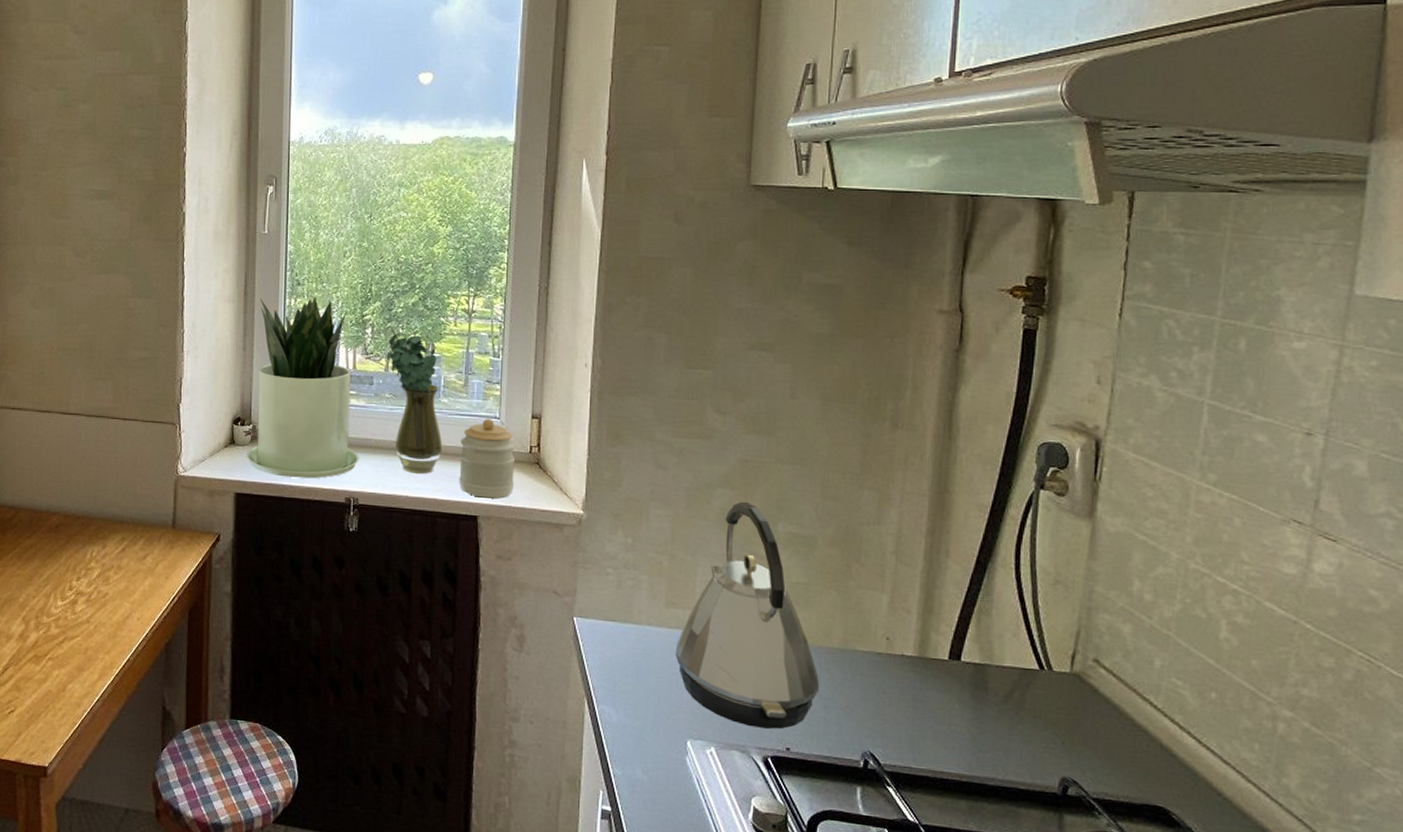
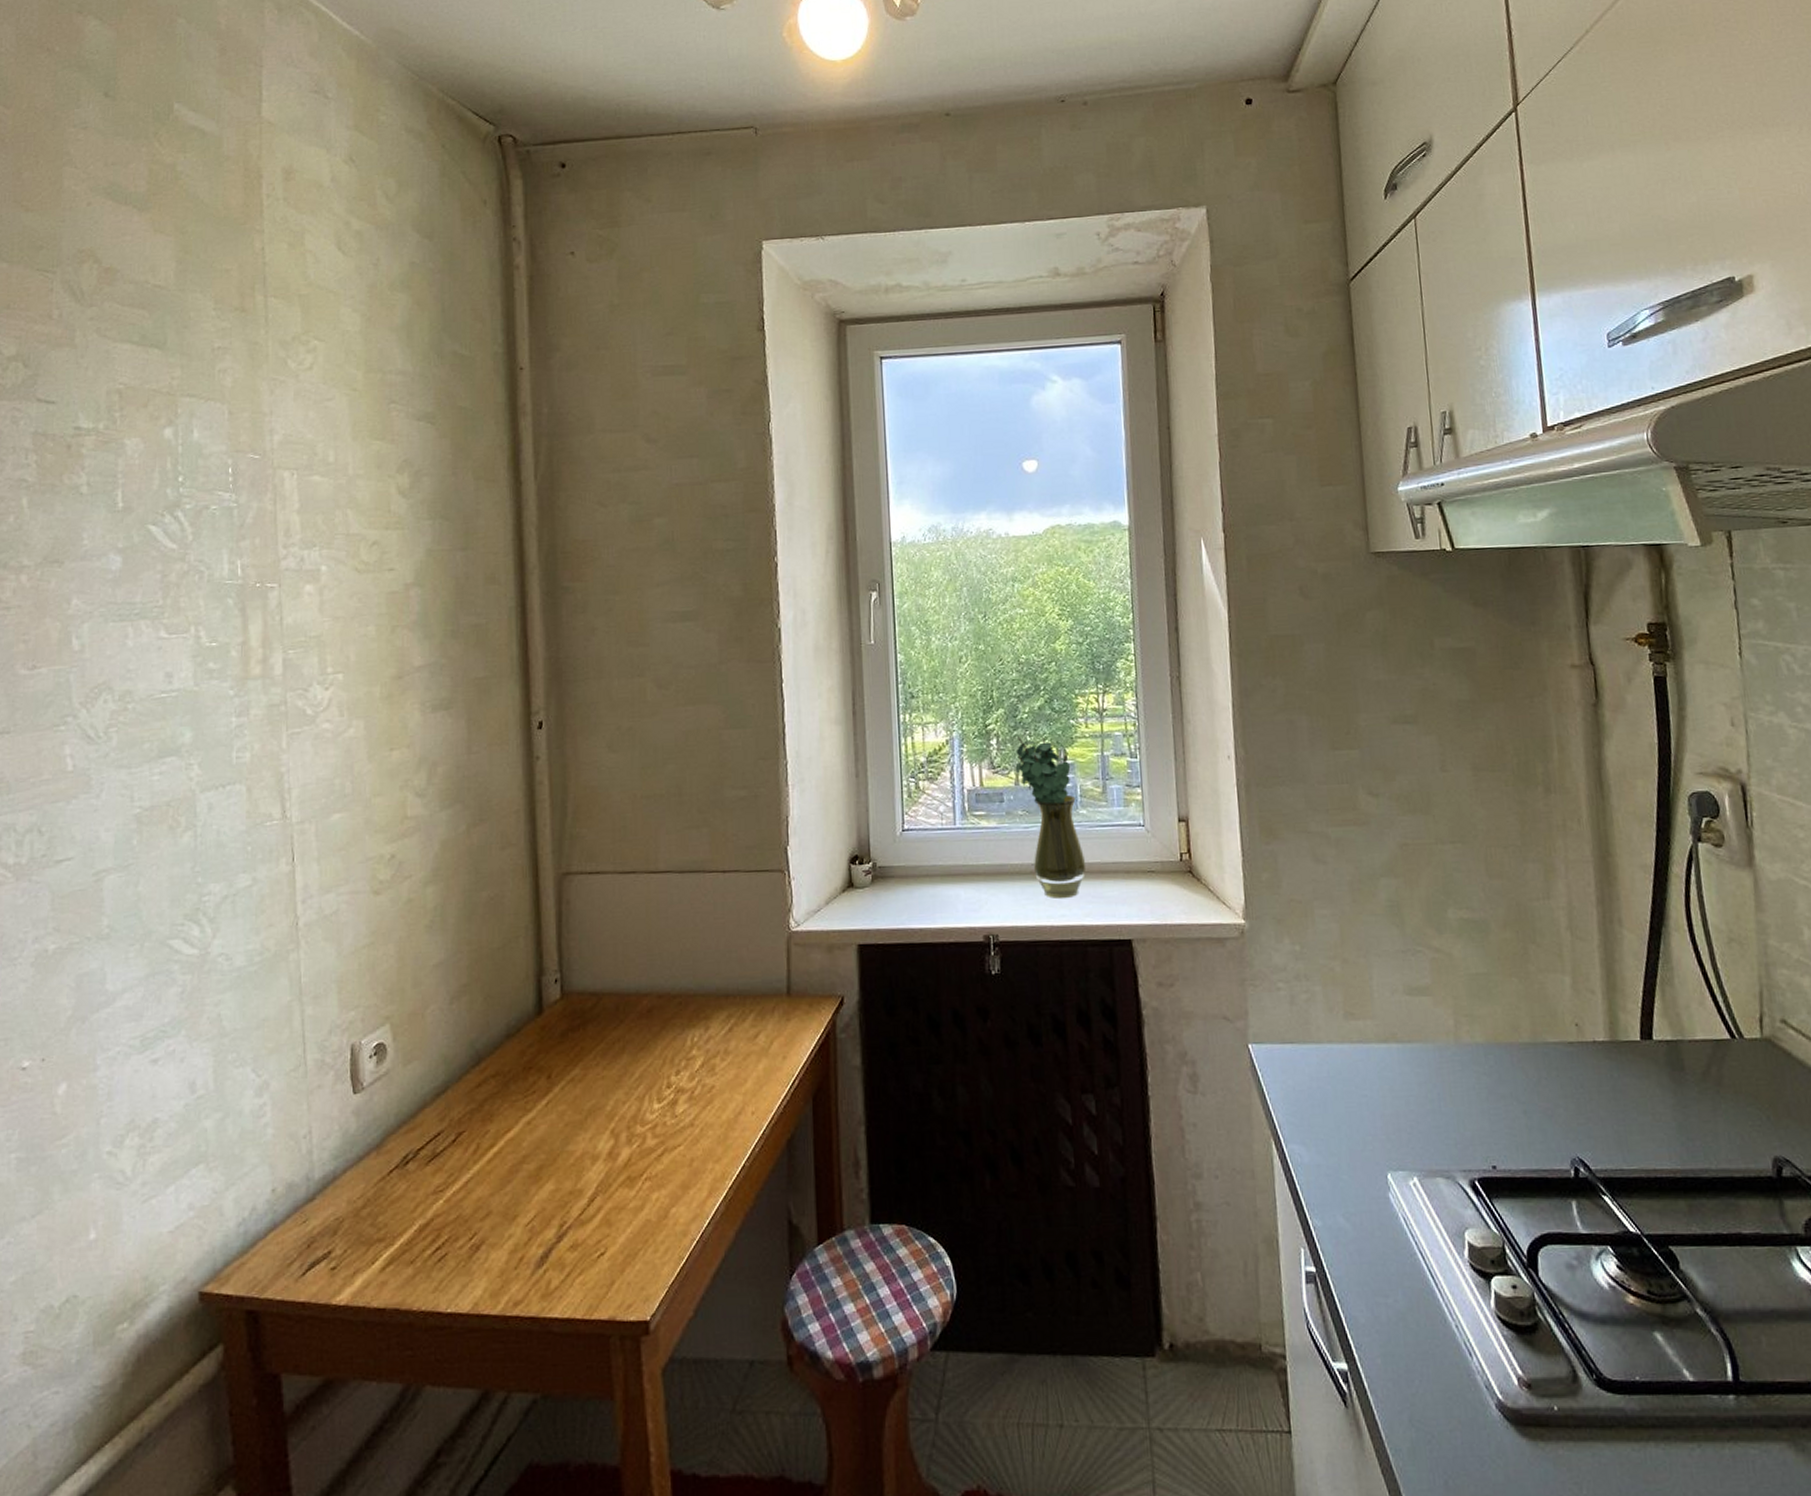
planter: present [245,297,359,479] -> none [867,710,996,920]
jar: present [459,419,516,499] -> none [1104,827,1168,918]
kettle: present [675,501,820,729] -> none [1360,889,1517,1147]

